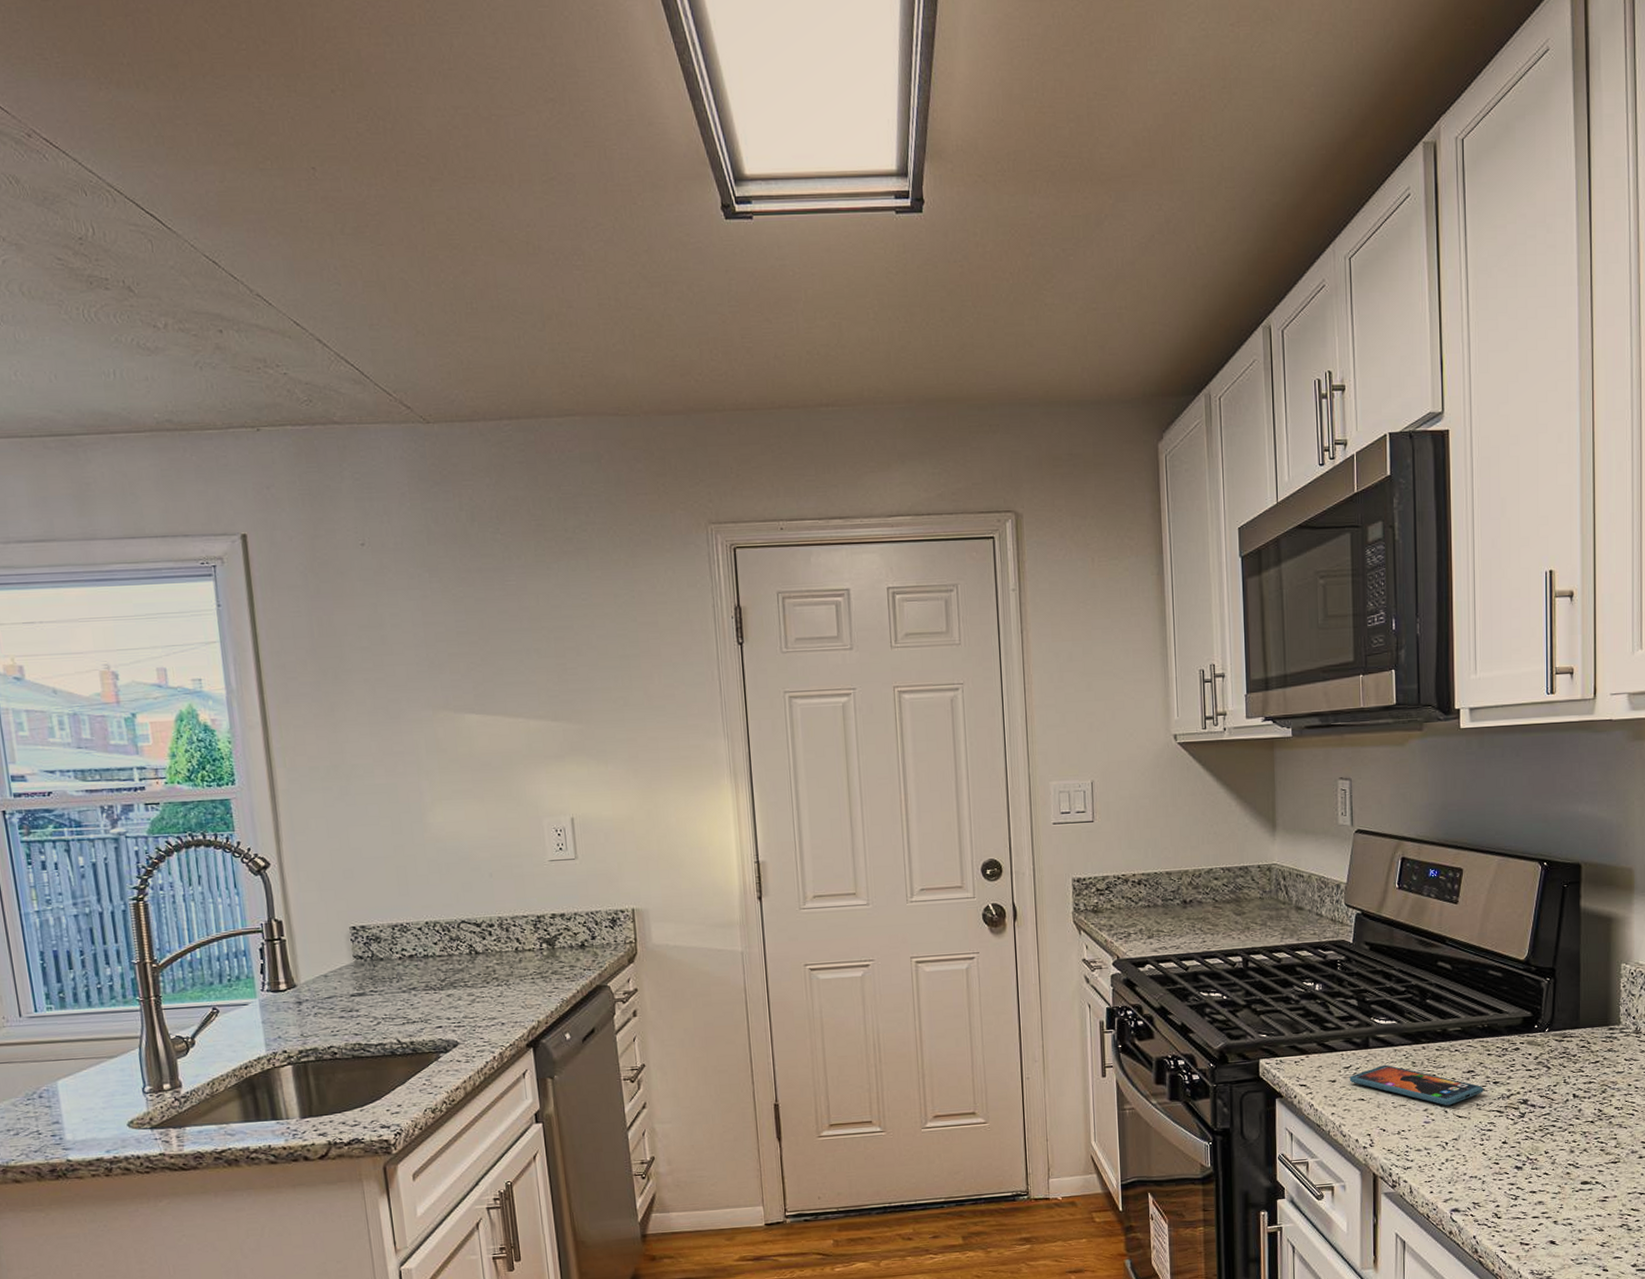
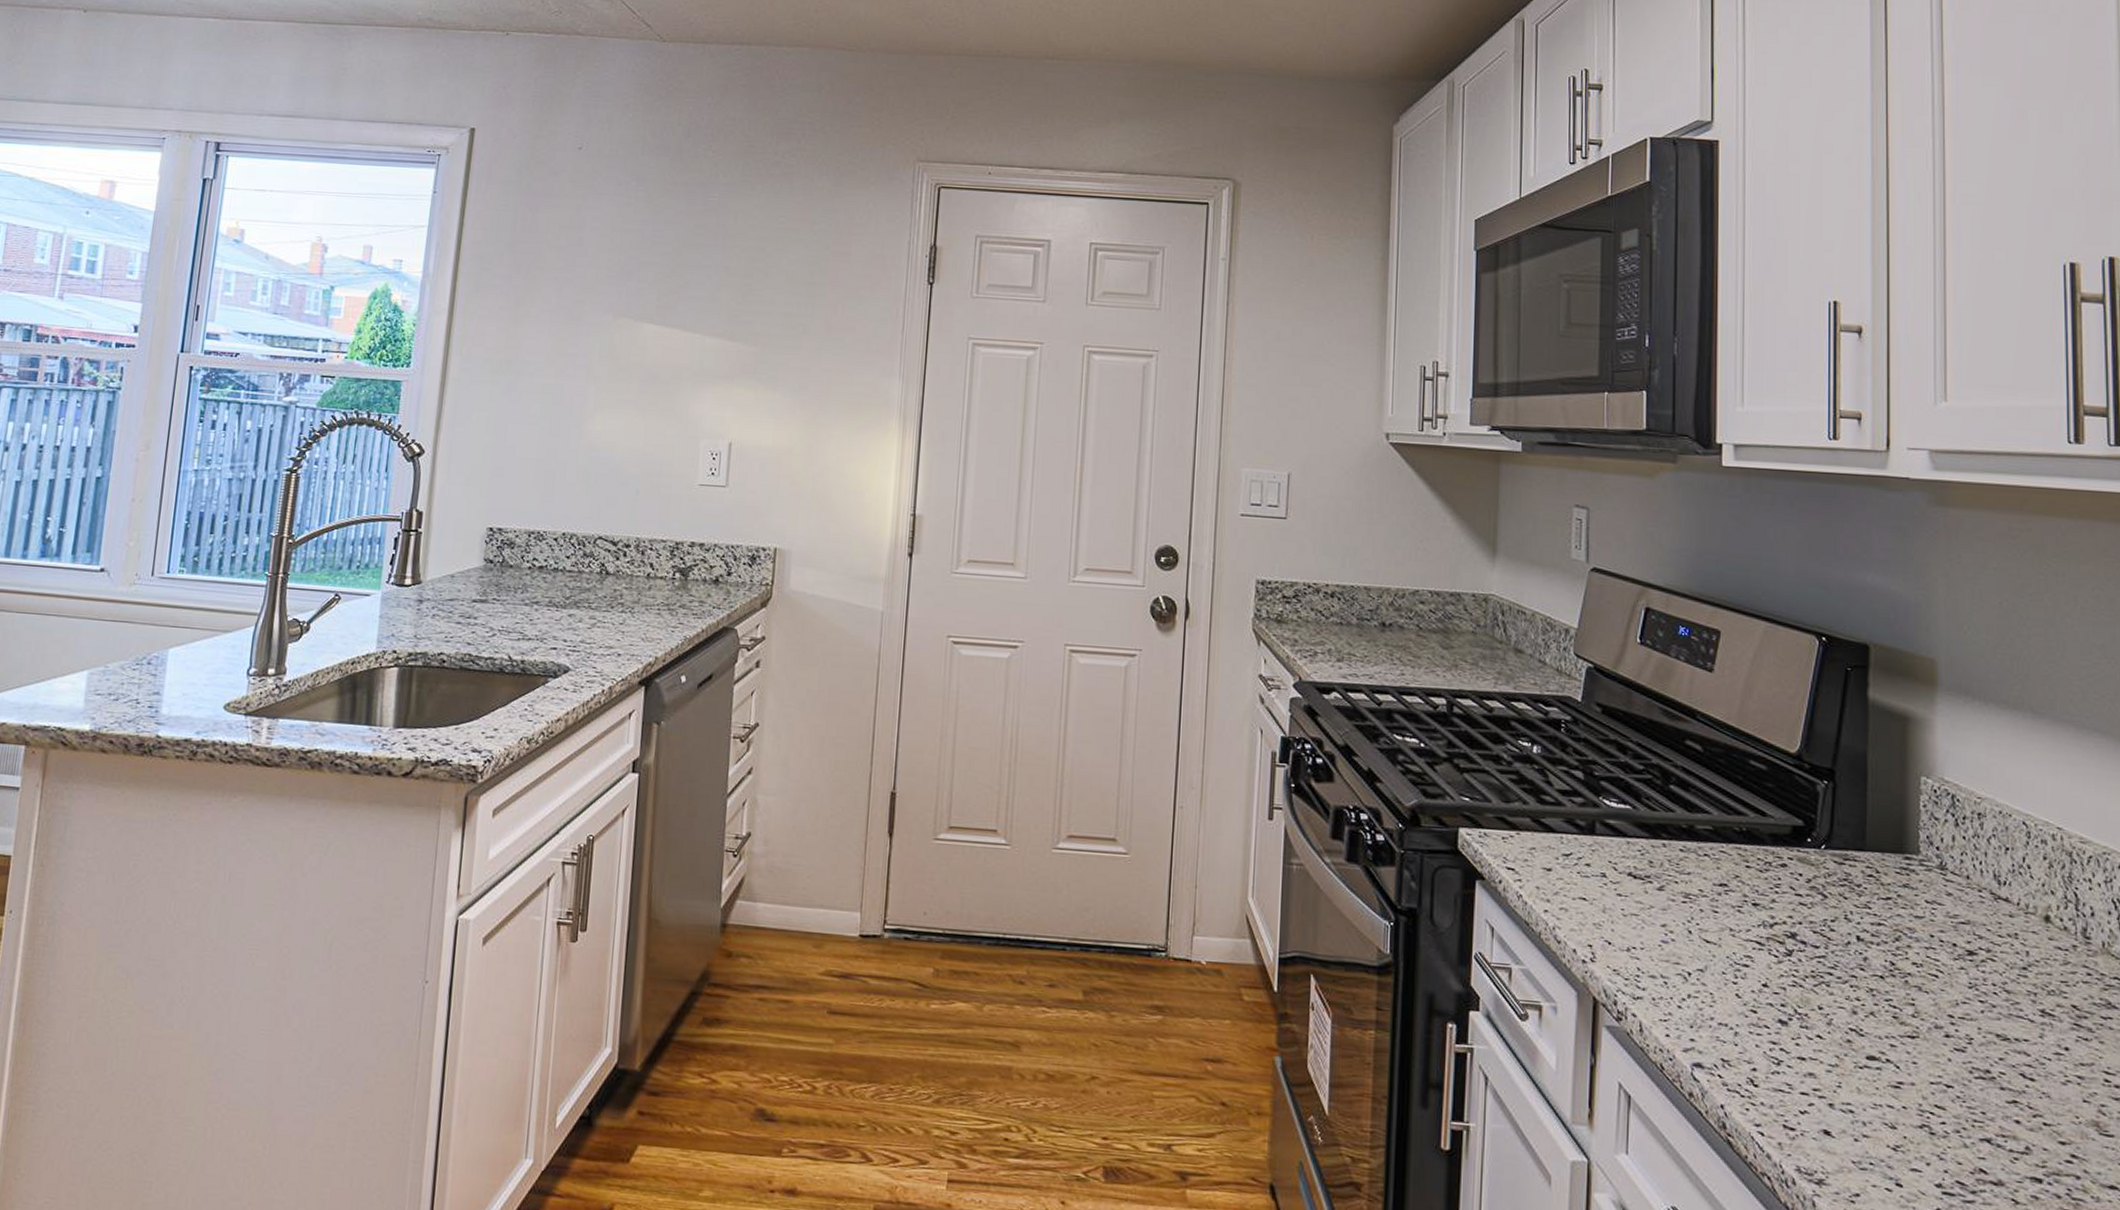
smartphone: present [1349,1064,1484,1106] -> none [1568,858,1739,925]

